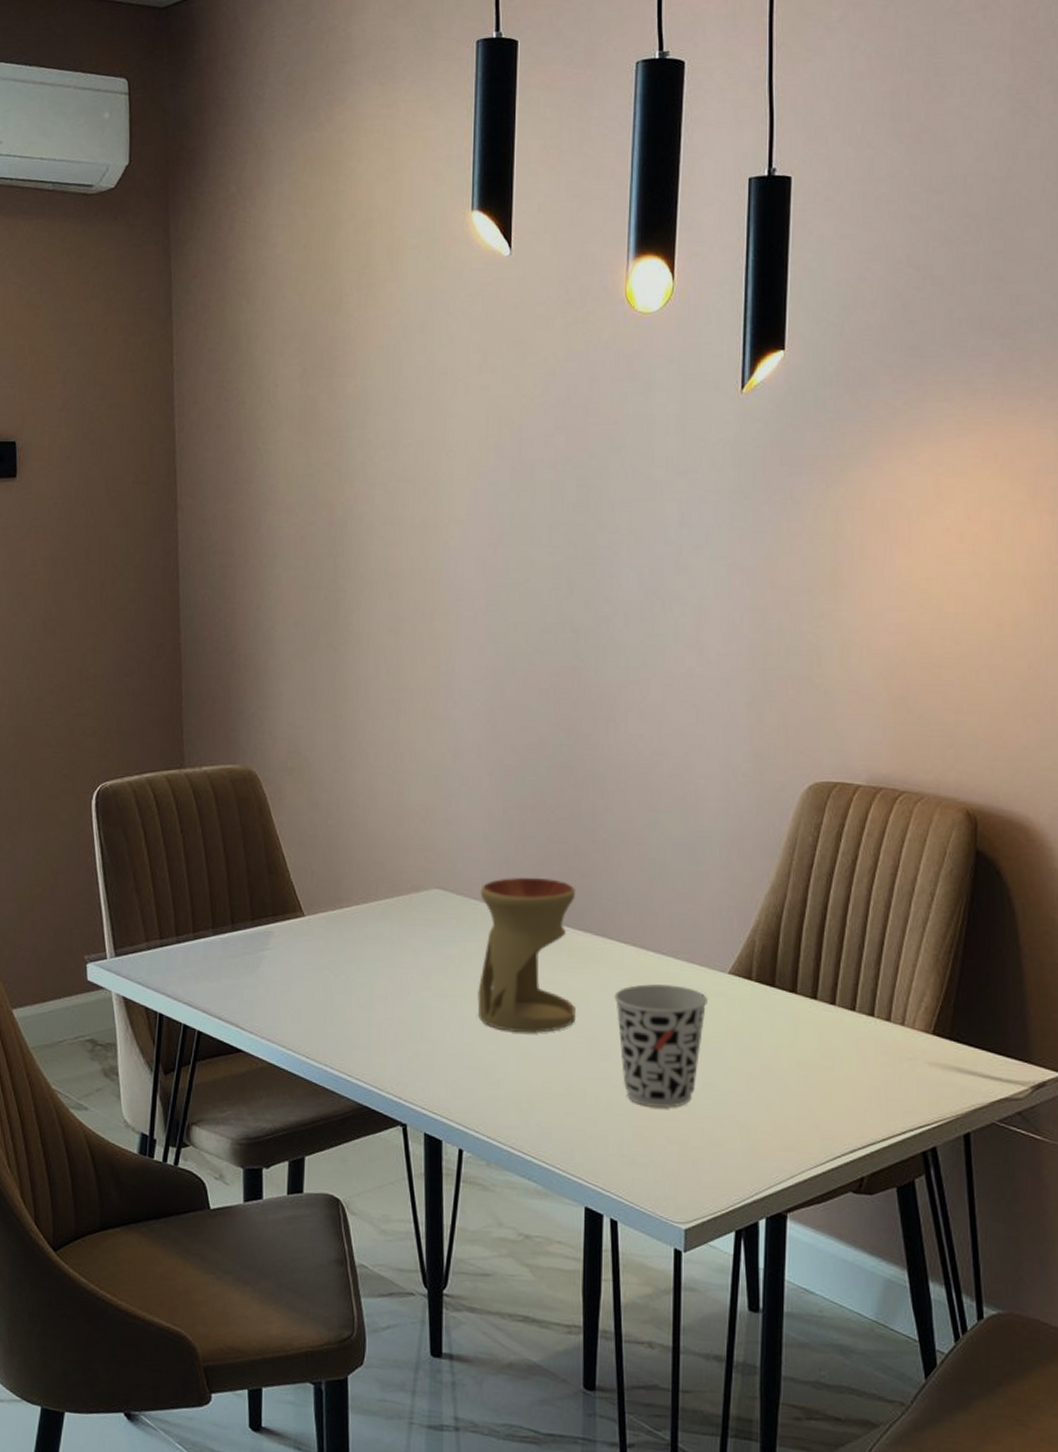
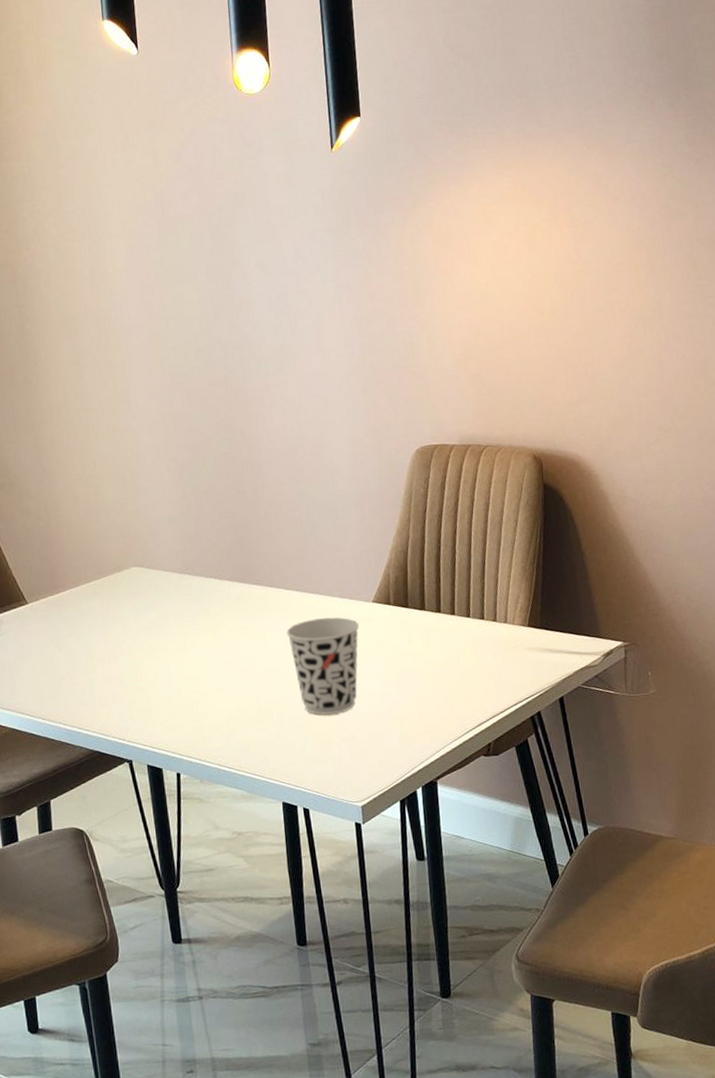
oil burner: present [477,877,577,1033] -> none [171,546,259,673]

